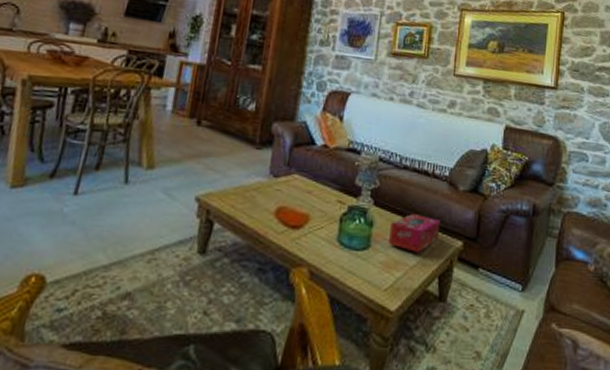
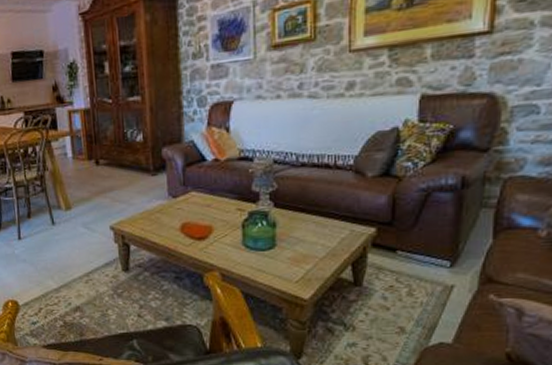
tissue box: present [389,214,440,253] -> none [294,208,348,245]

